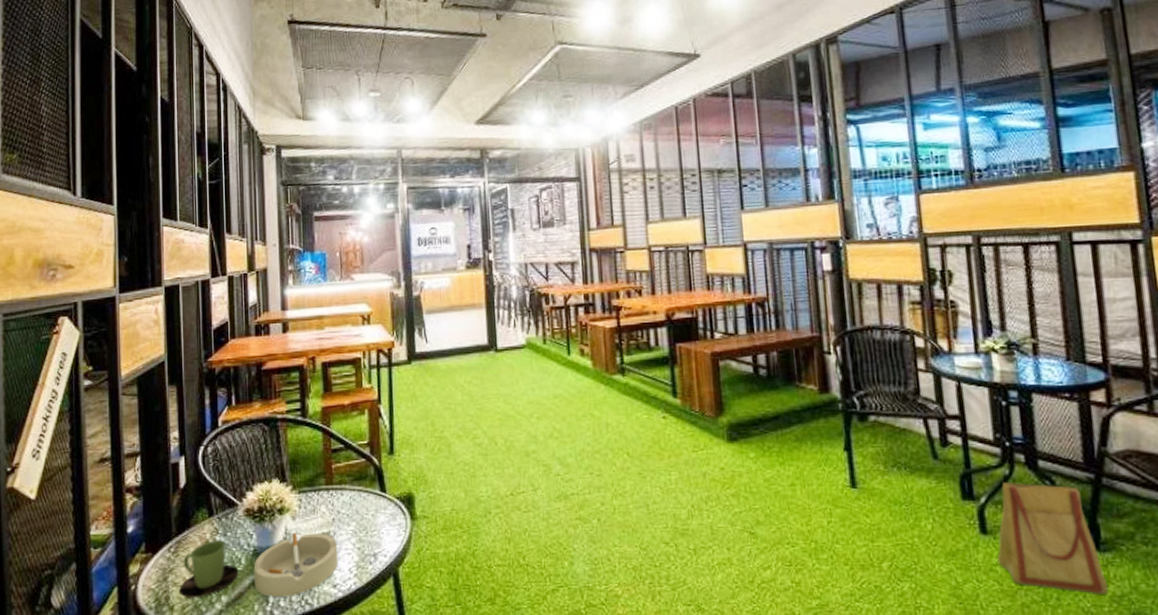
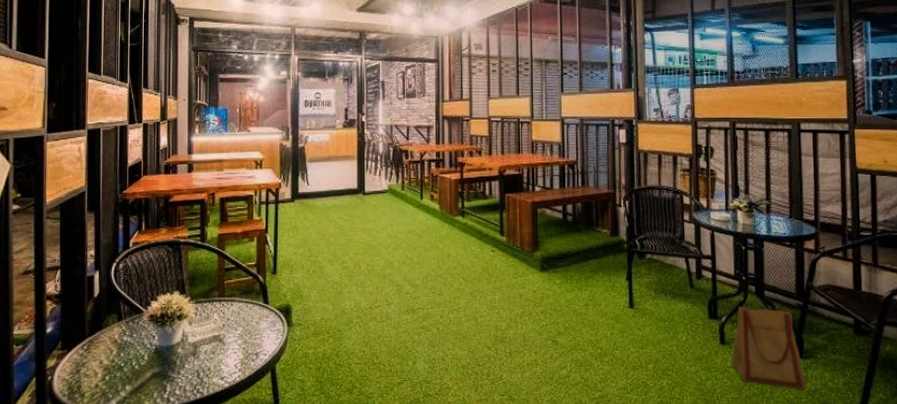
cup: present [180,540,239,597] -> none [90,340,142,386]
ashtray: present [253,532,339,597] -> none [154,334,226,387]

